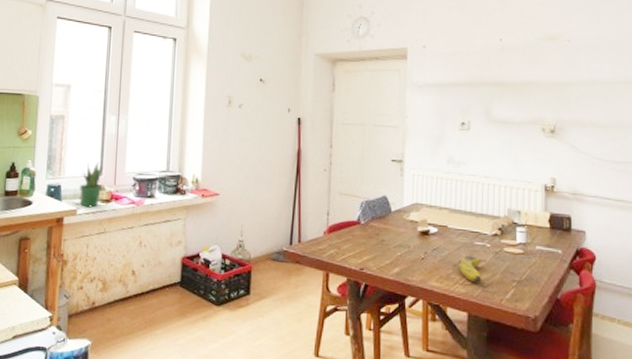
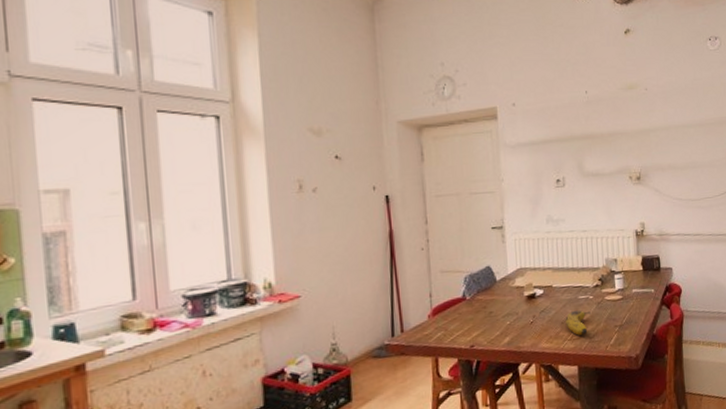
planter: present [79,162,103,208] -> none [103,284,140,345]

